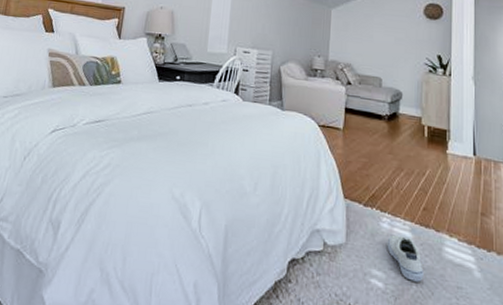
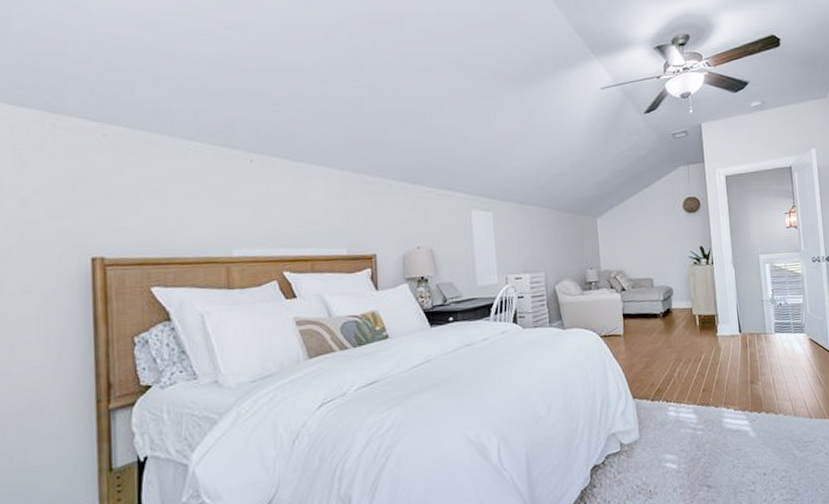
shoe: present [387,234,424,282] -> none [675,418,709,456]

